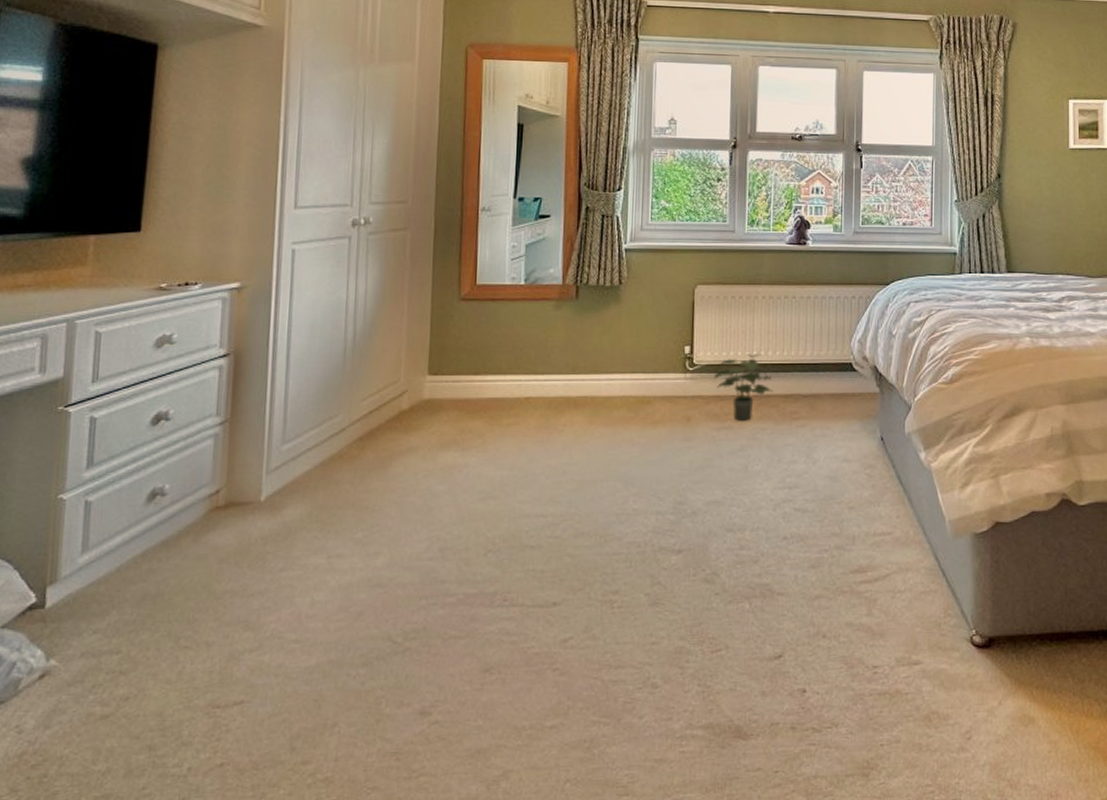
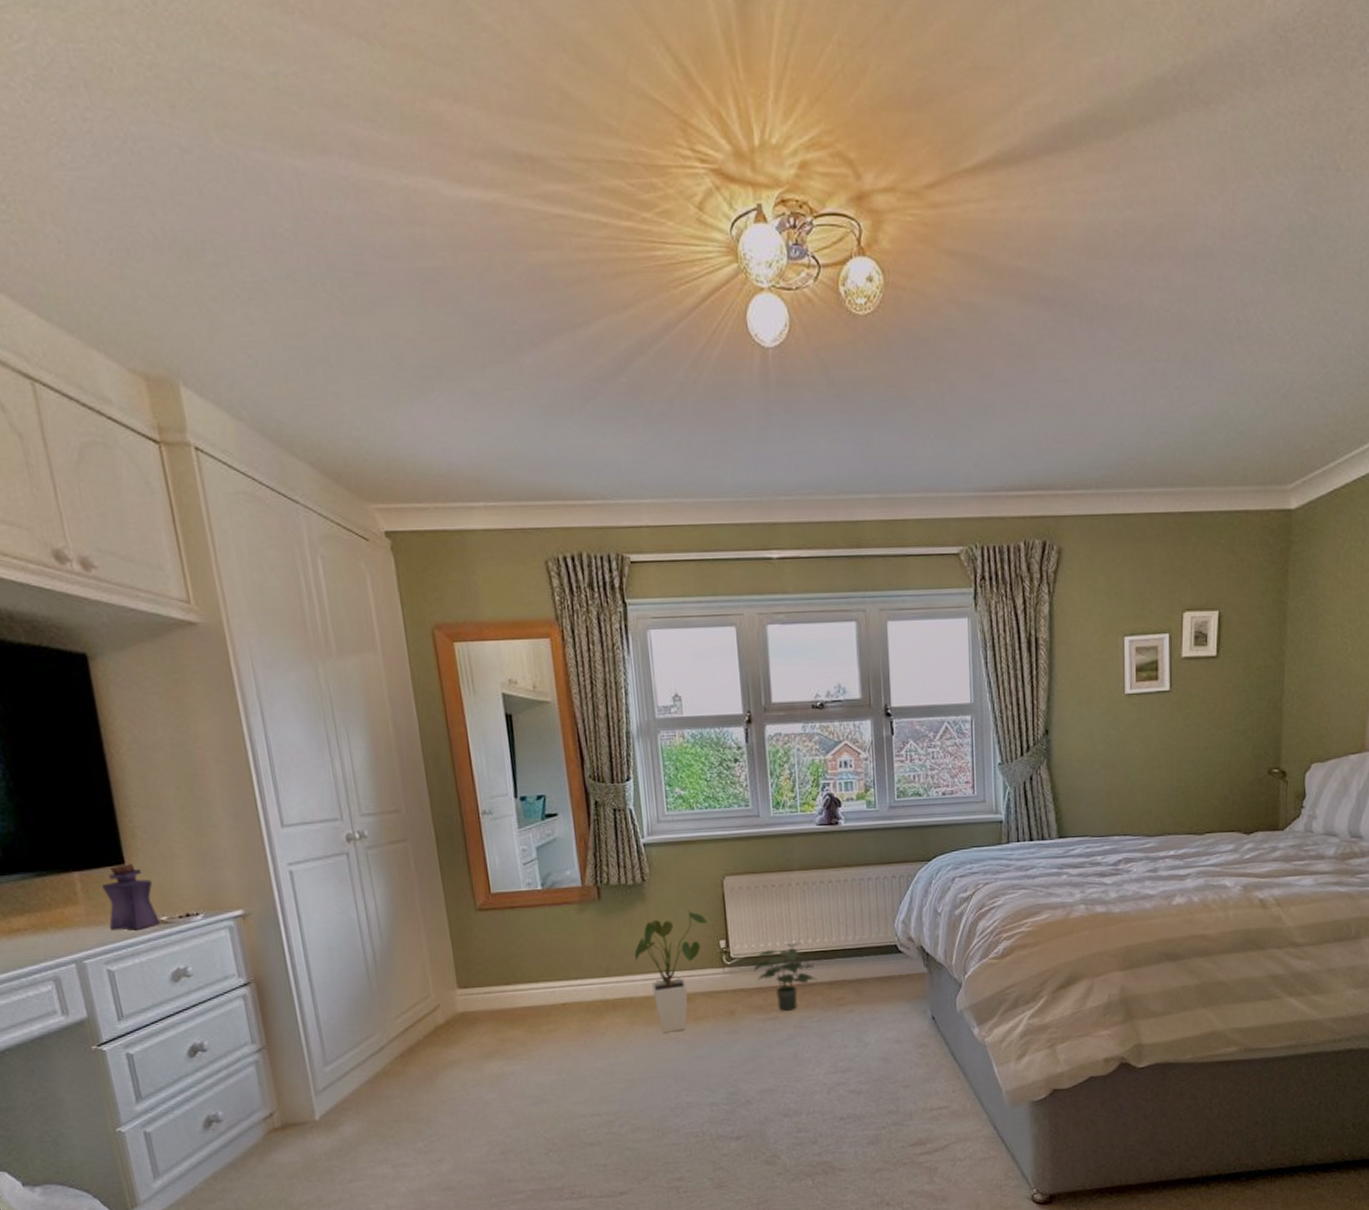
perfume bottle: none [108,231,162,295] -> present [102,864,160,930]
house plant: none [601,314,676,435] -> present [634,910,708,1033]

